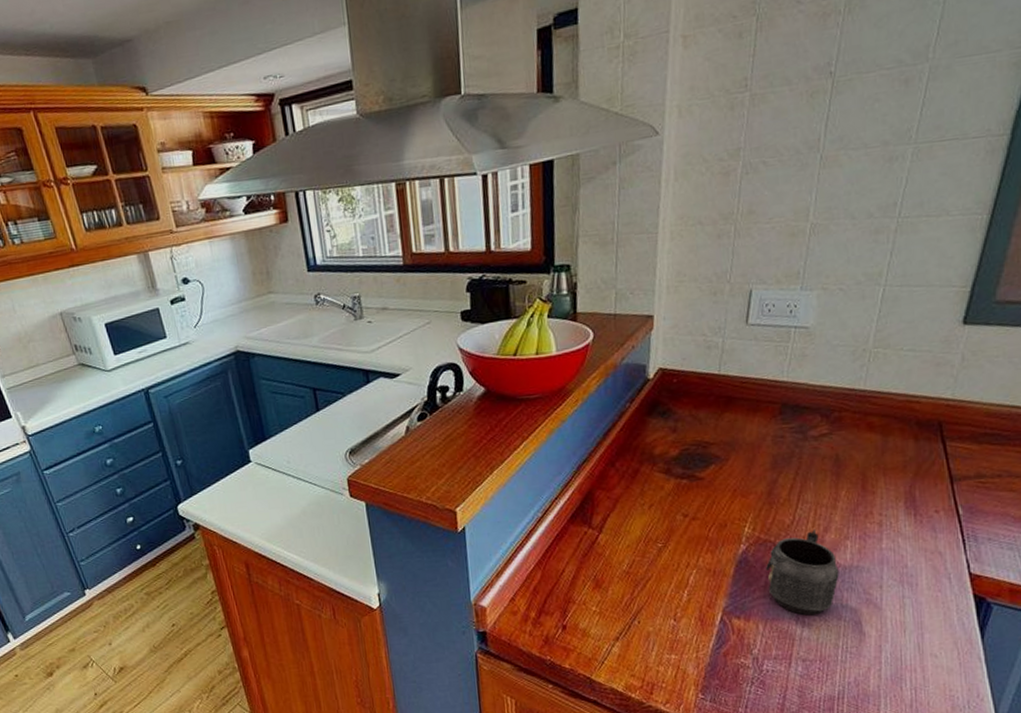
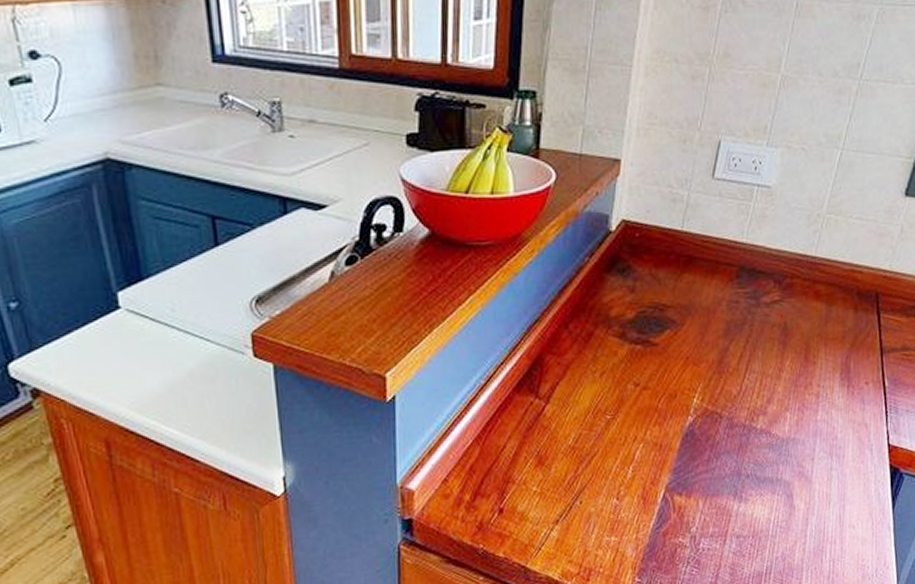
mug: present [765,529,839,616] -> none [709,400,777,491]

